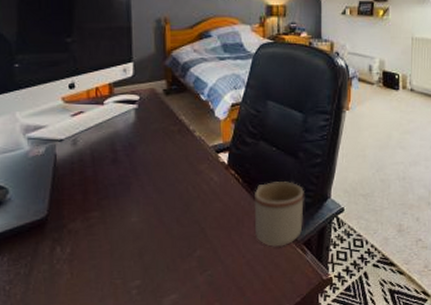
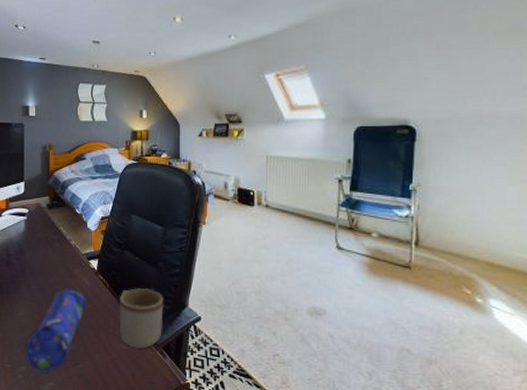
pencil case: none [139,186,216,285] -> present [24,288,87,373]

